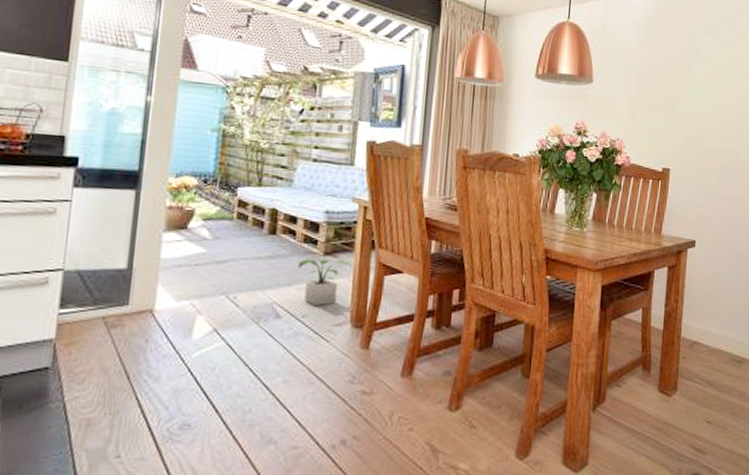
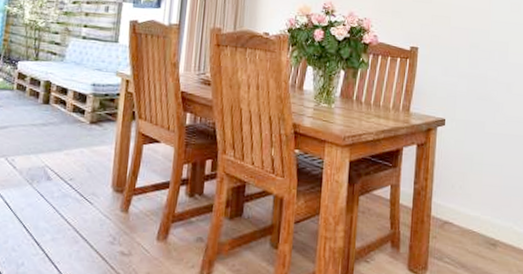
potted plant: present [298,258,353,306] -> none [67,126,115,171]

